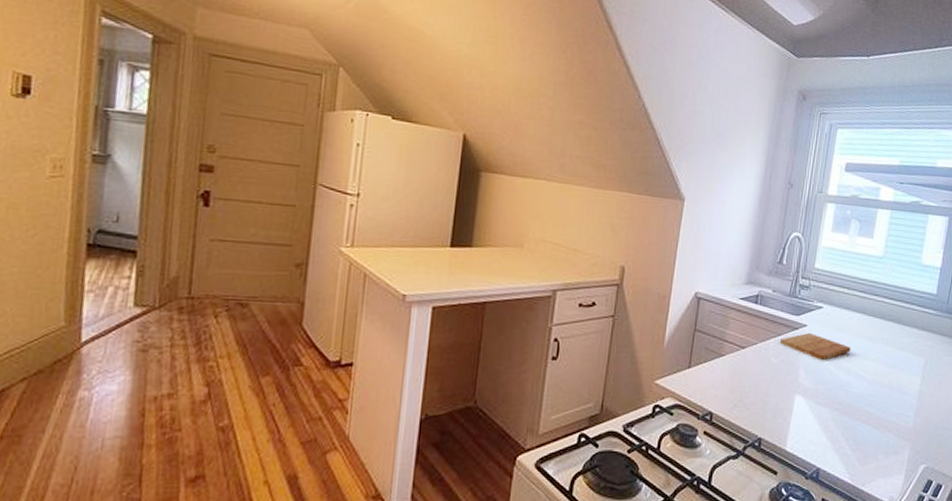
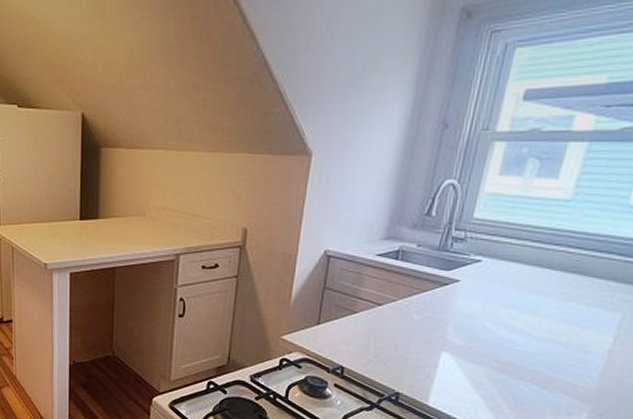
cutting board: present [780,333,851,360] -> none [425,289,517,316]

